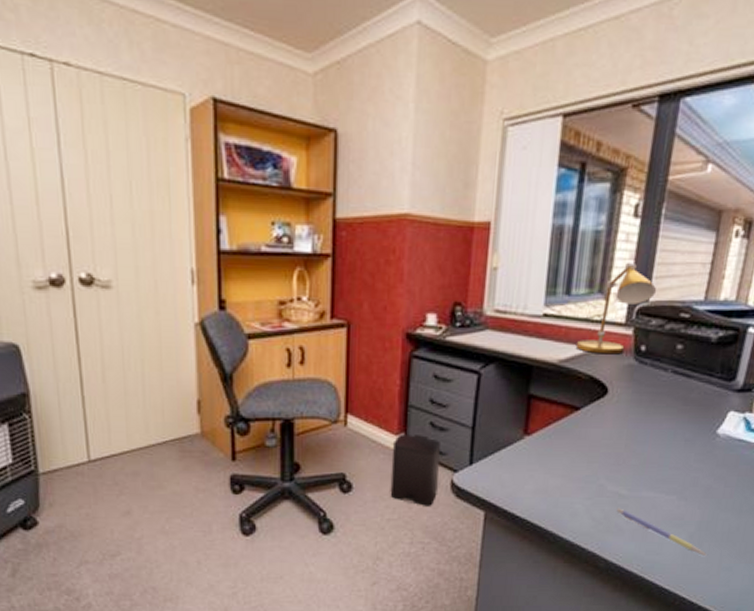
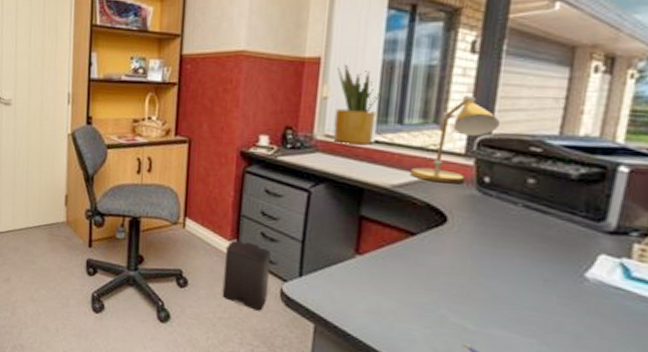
planter: none [503,229,556,319] -> present [333,64,387,145]

